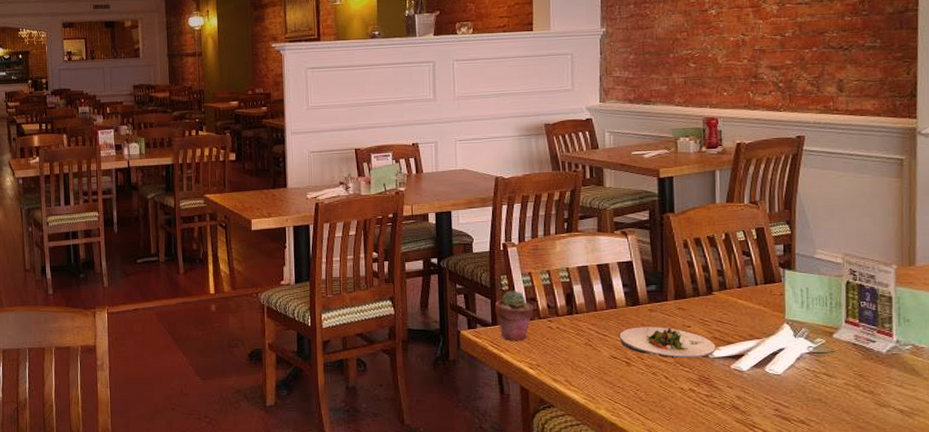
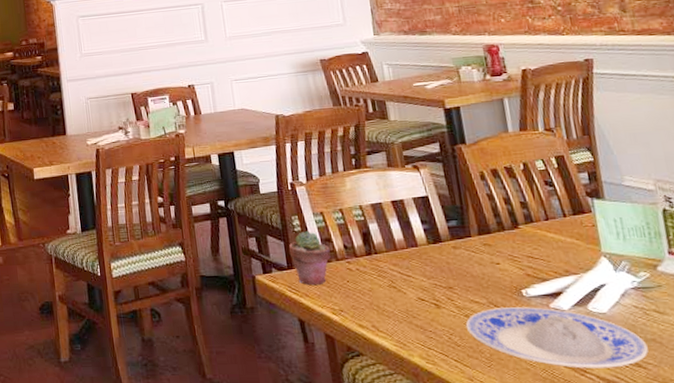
salad plate: present [619,327,716,358] -> none [424,265,531,298]
plate: none [651,367,813,424] -> present [465,307,648,369]

